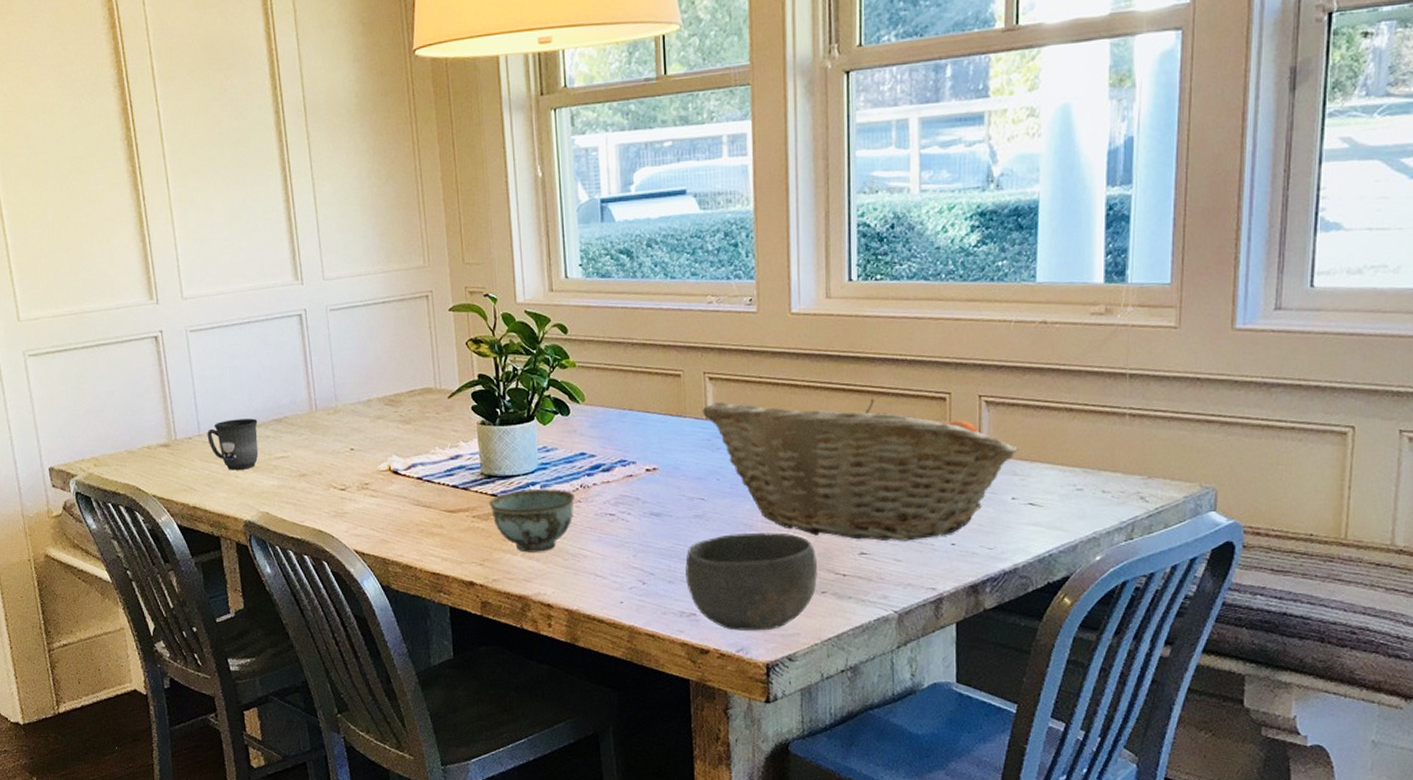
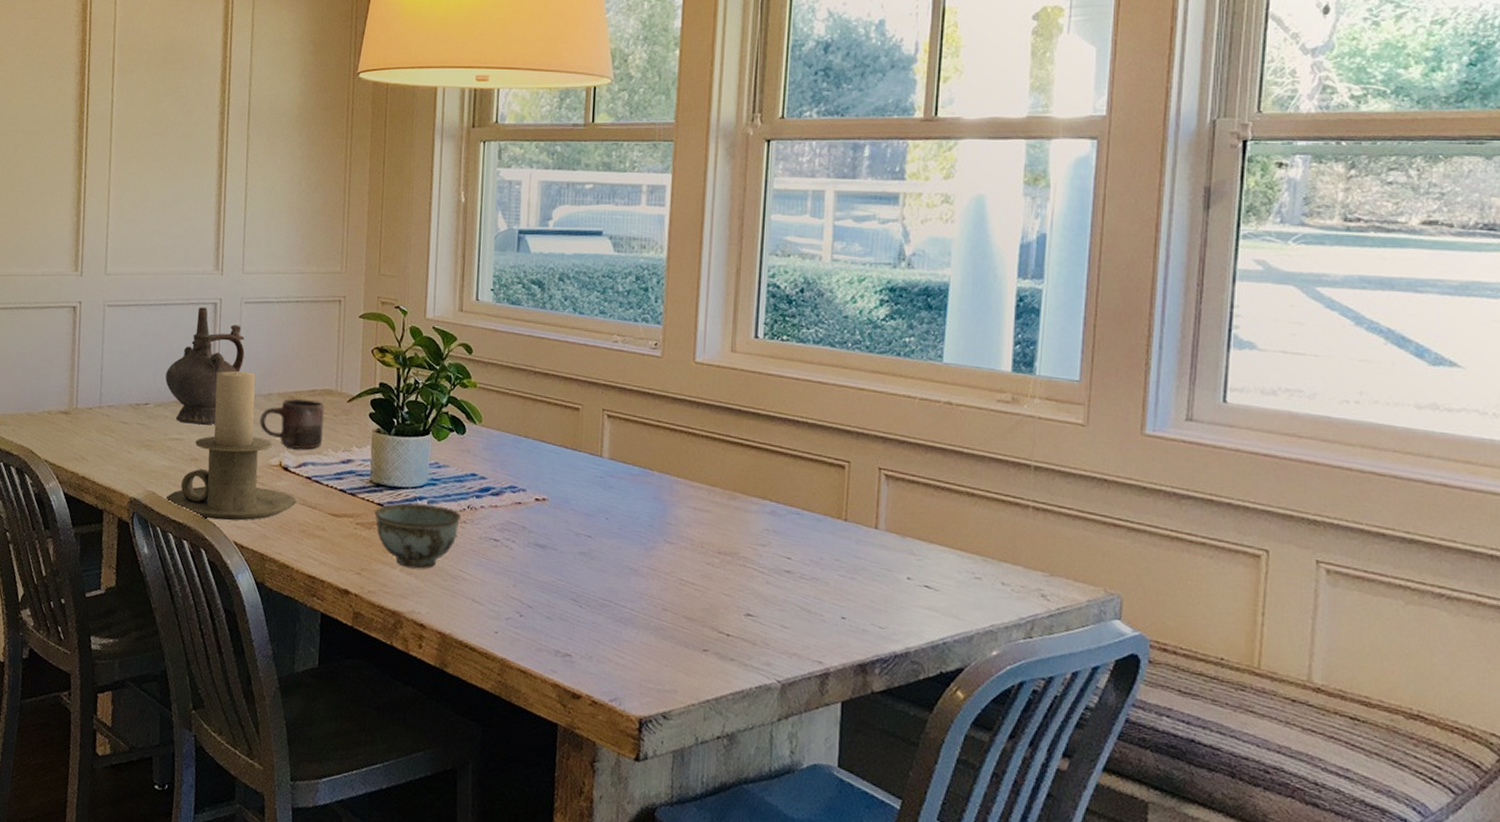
mug: present [207,418,259,470] -> none [107,395,159,447]
ceremonial vessel: none [260,320,338,441] -> present [165,307,245,425]
candle holder: none [281,381,412,532] -> present [166,370,297,521]
mug: none [362,401,428,451] -> present [259,399,324,450]
bowl: present [685,533,817,630] -> none [564,576,701,683]
fruit basket: present [702,398,1018,541] -> none [597,440,916,608]

